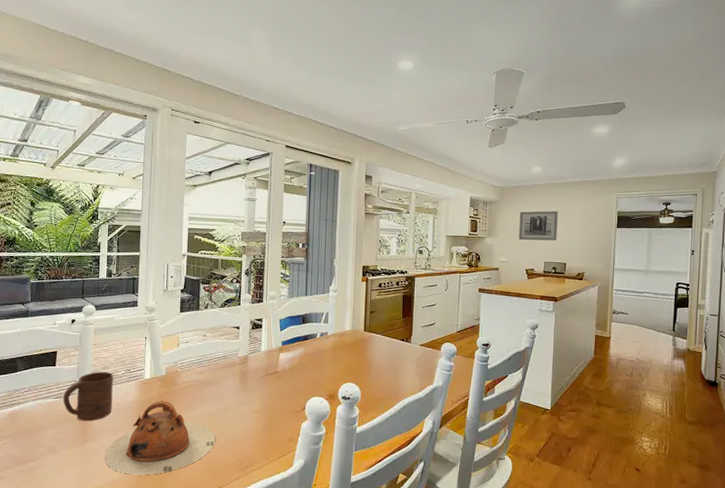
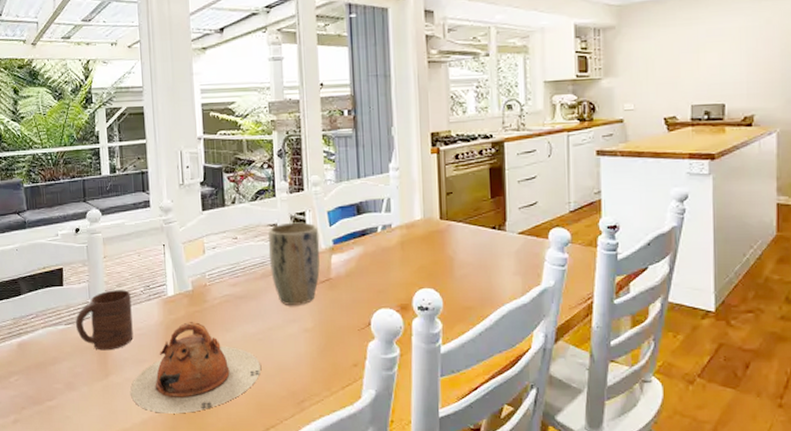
plant pot: none [230,326,272,391] -> present [268,222,320,305]
wall art: present [519,210,558,241] -> none [649,30,708,78]

